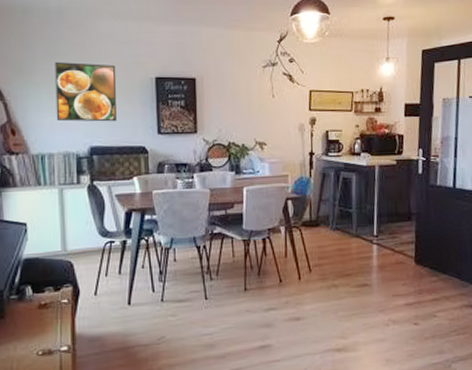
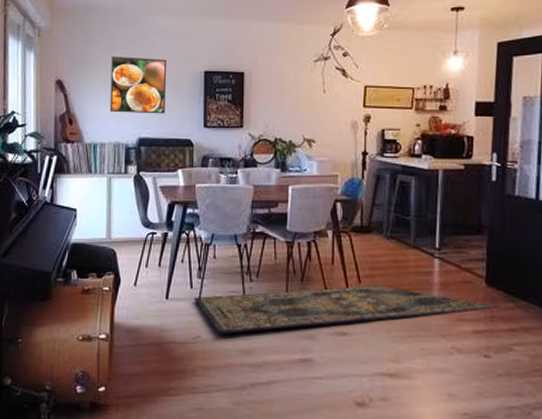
rug: none [156,272,427,332] -> present [194,285,501,334]

